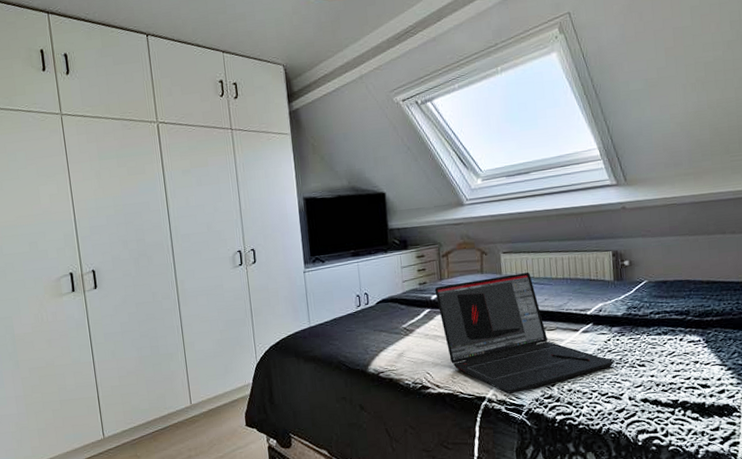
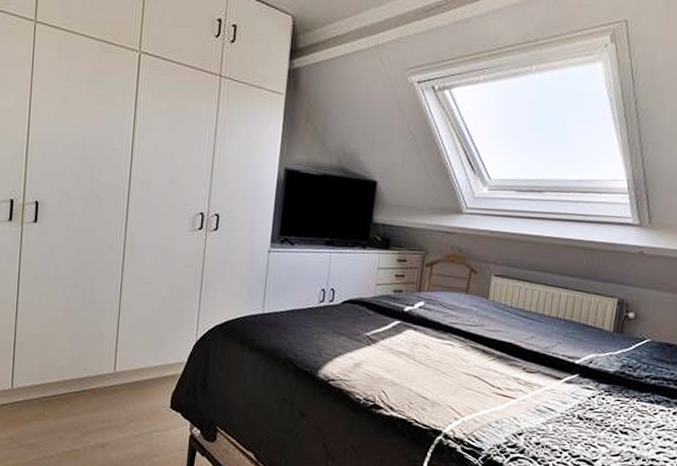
laptop: present [434,272,614,395] -> none [409,298,594,435]

